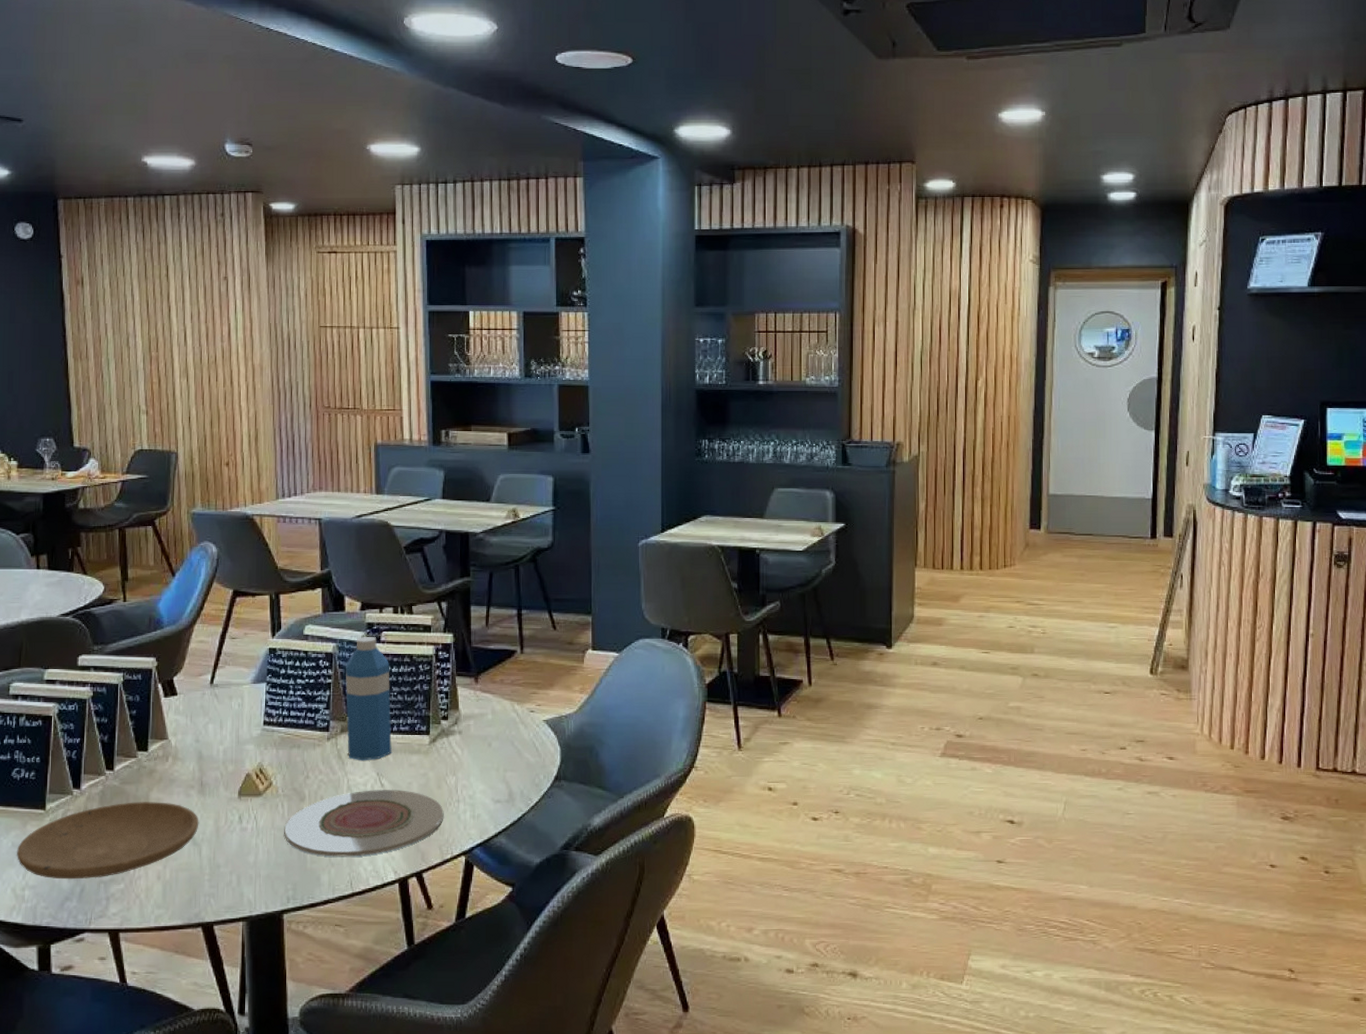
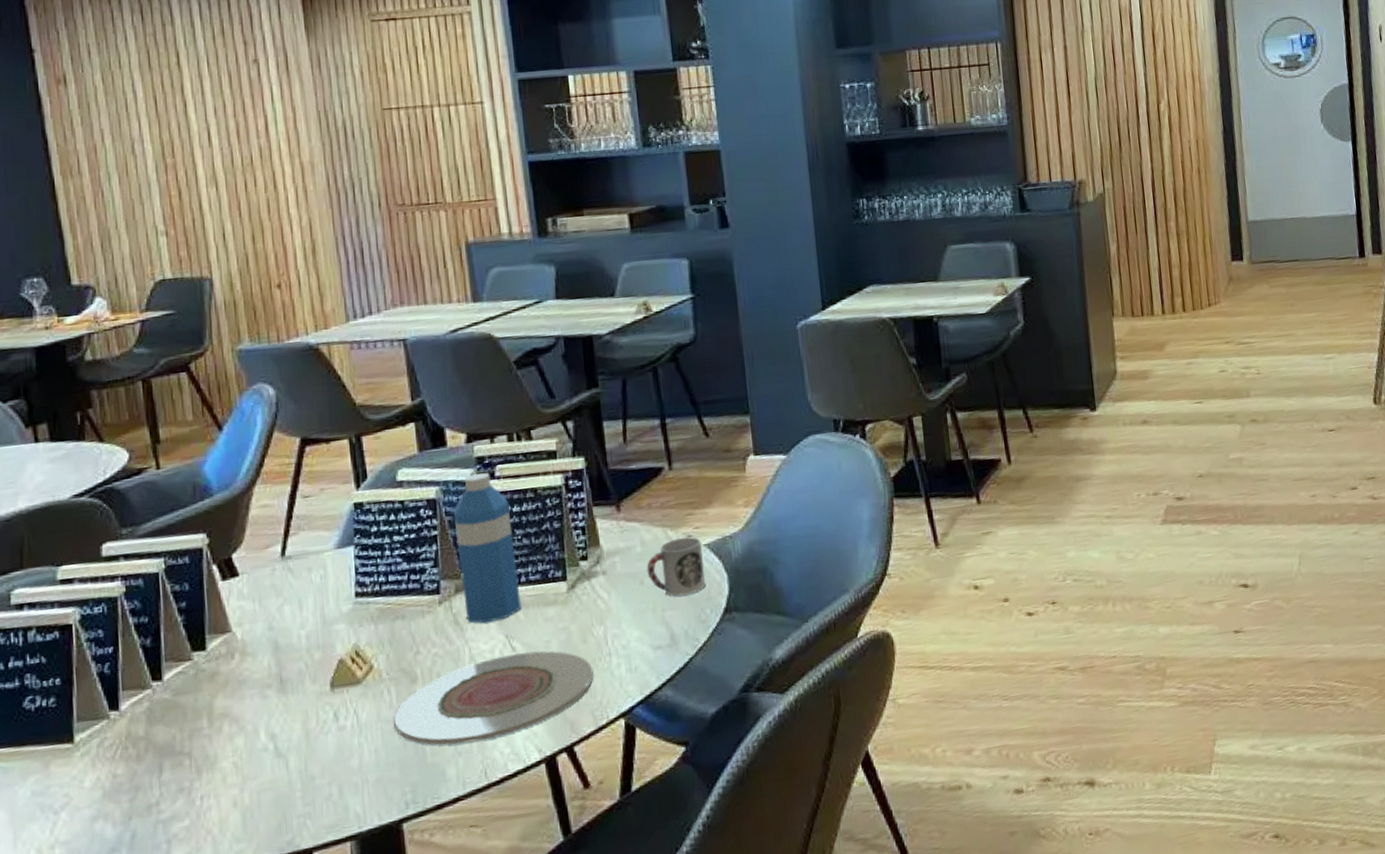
plate: present [17,801,199,880] -> none [39,709,283,828]
cup: none [494,711,542,761] -> present [646,537,706,597]

